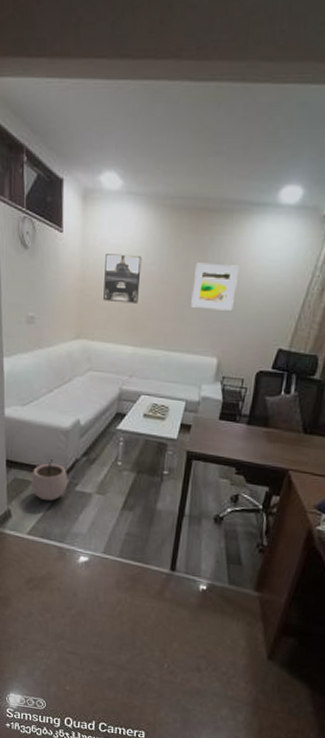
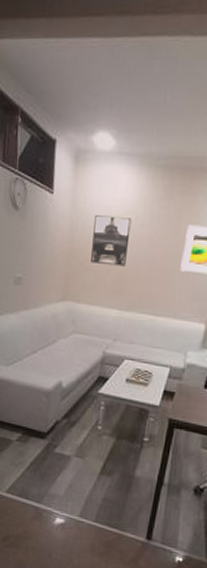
plant pot: present [31,459,68,501] -> none [11,419,48,461]

